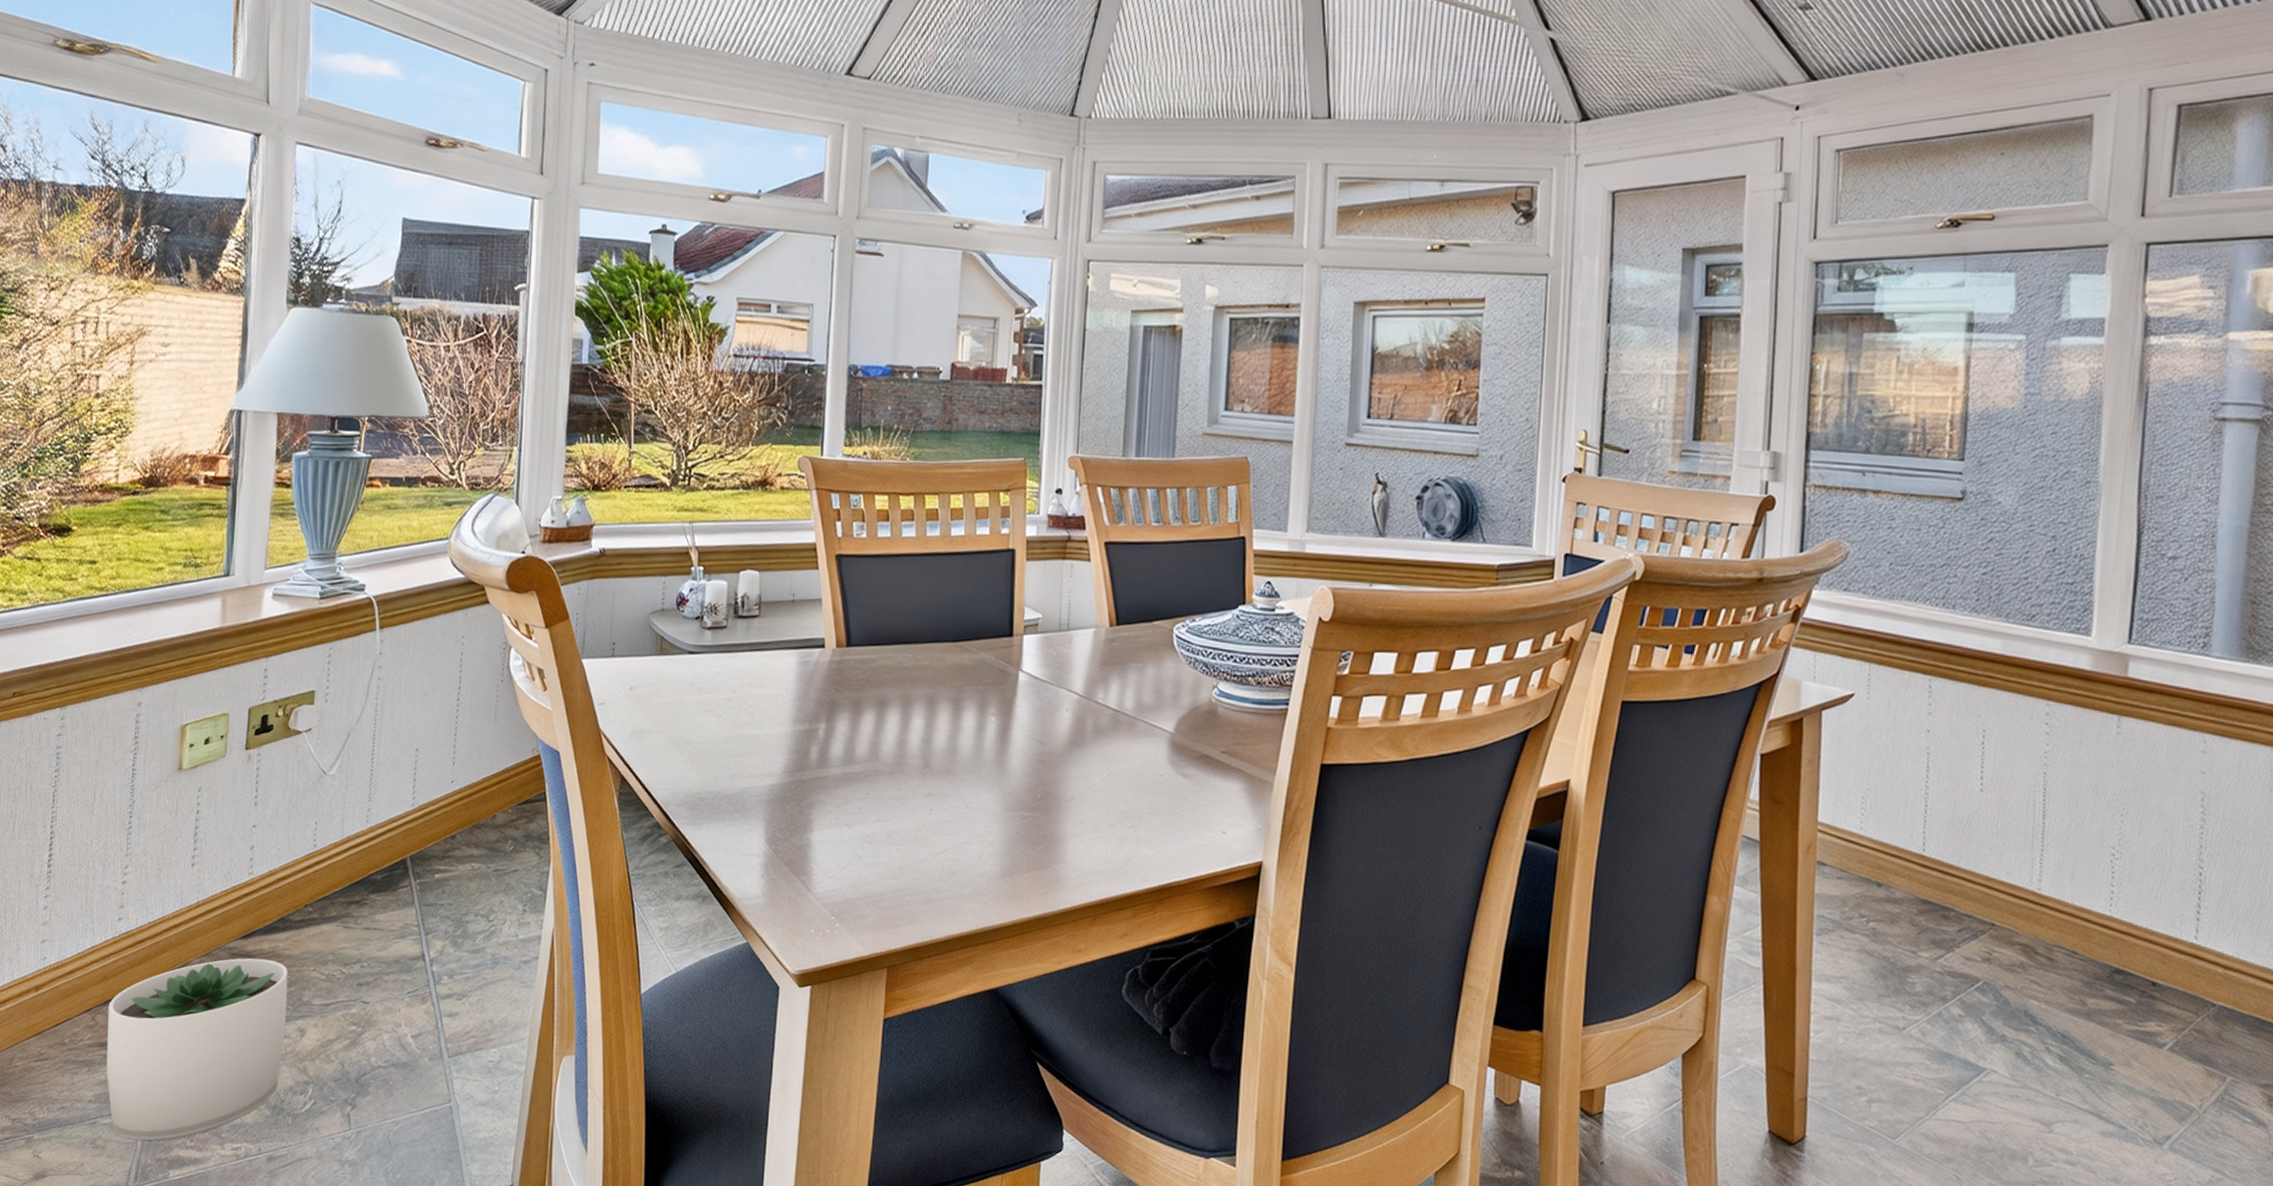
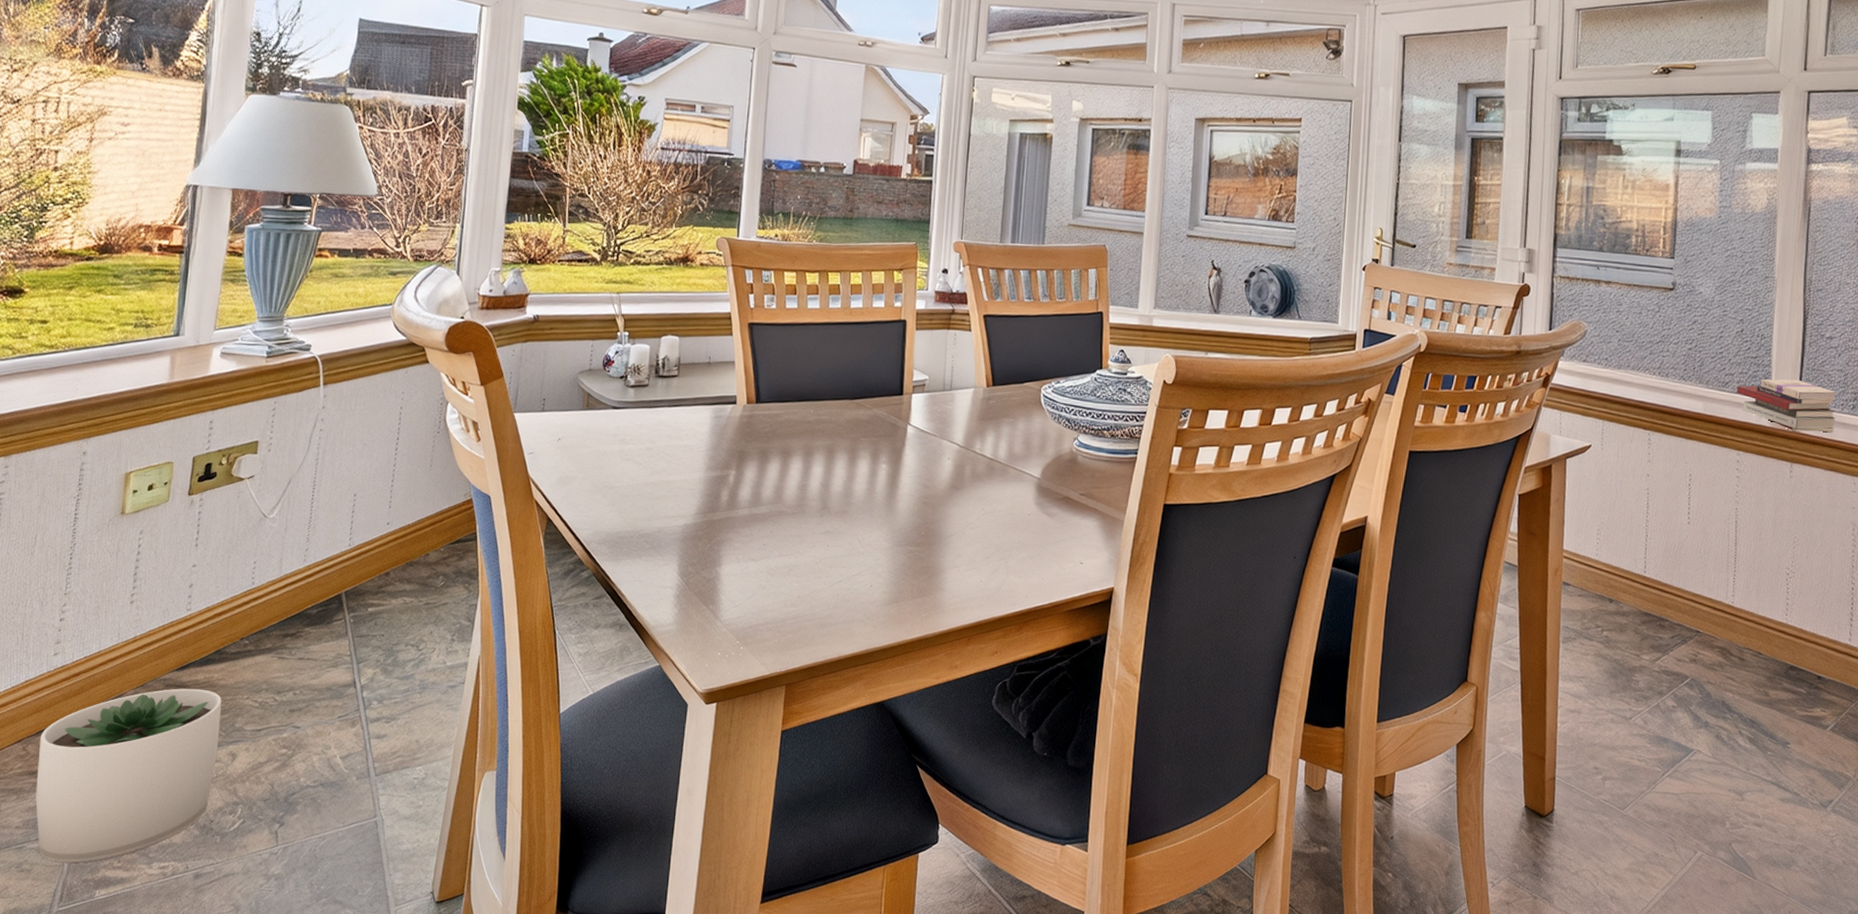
books: none [2046,610,2182,677] -> present [1737,379,1837,432]

